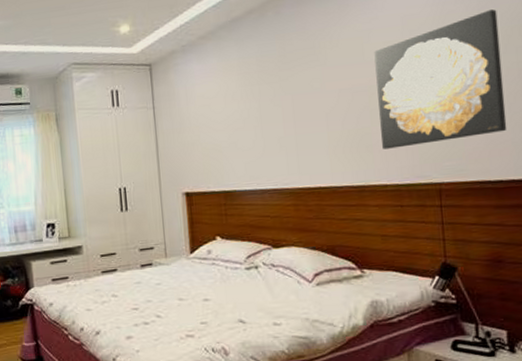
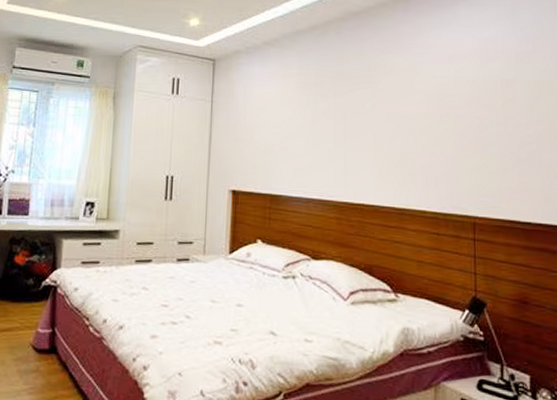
wall art: present [374,9,507,149] -> none [423,64,537,177]

